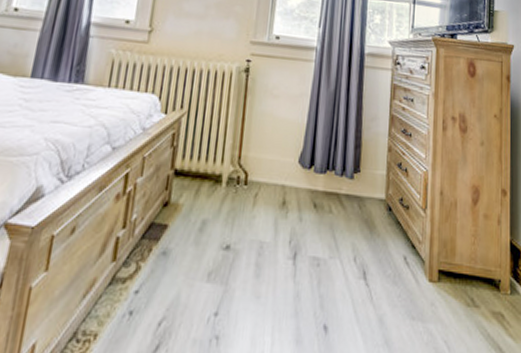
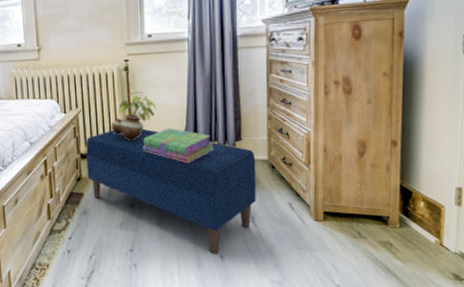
bench: none [177,143,373,323] -> present [86,128,256,254]
potted plant: none [218,98,274,160] -> present [111,91,157,141]
stack of books: none [250,147,331,196] -> present [142,127,214,164]

